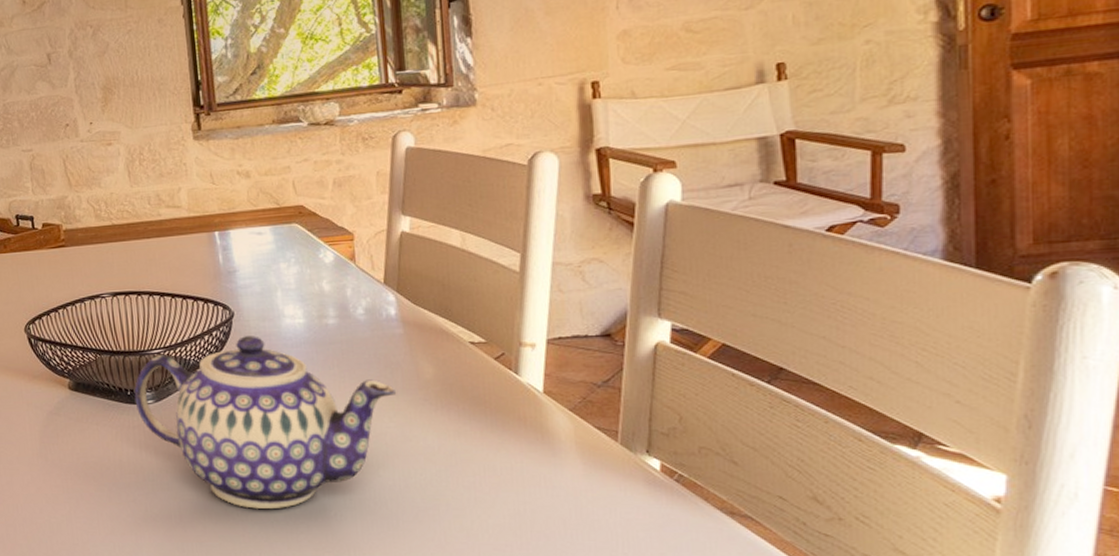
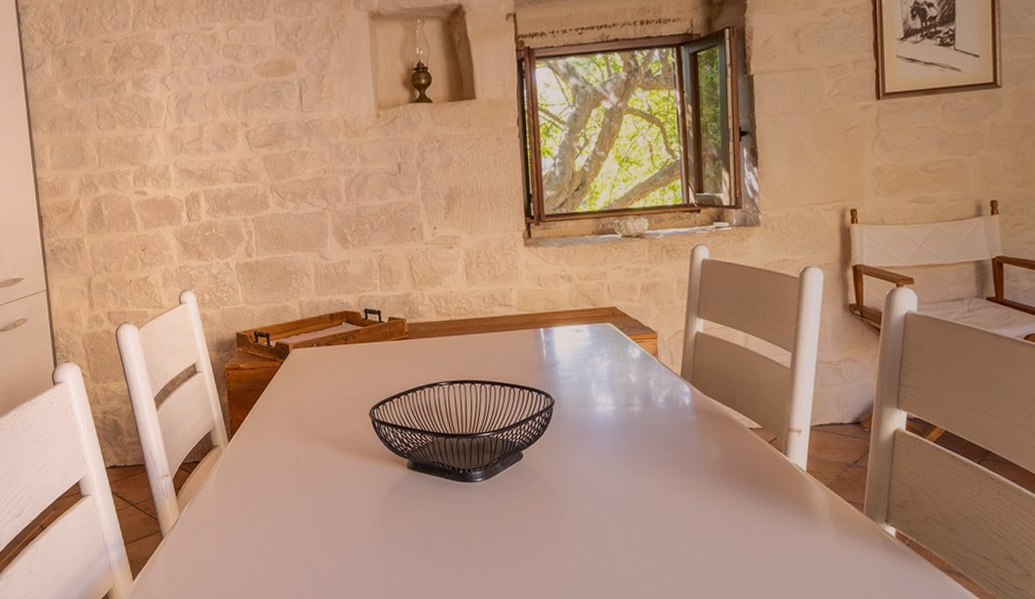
teapot: present [134,336,397,509] -> none [465,421,689,574]

